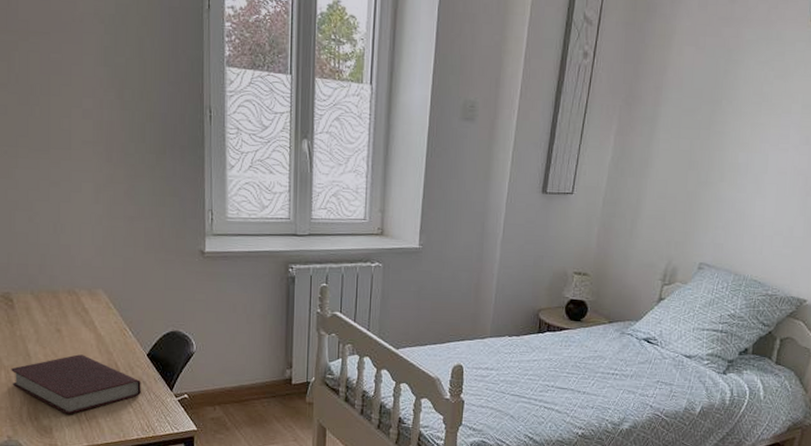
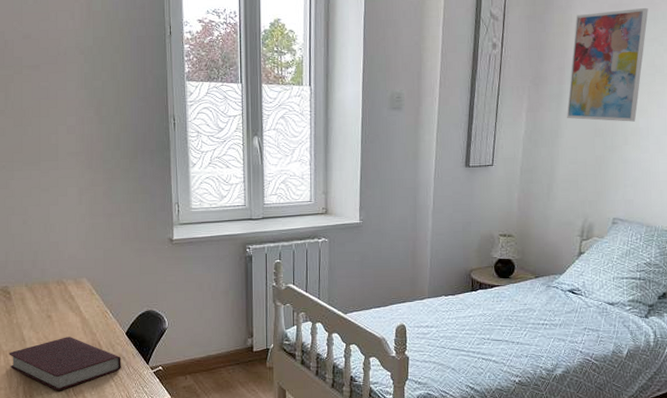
wall art: none [660,24,762,156] -> present [567,7,648,122]

